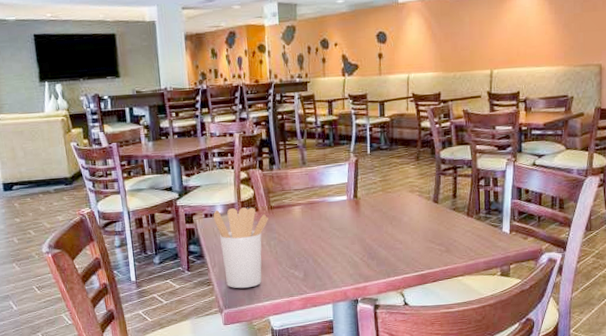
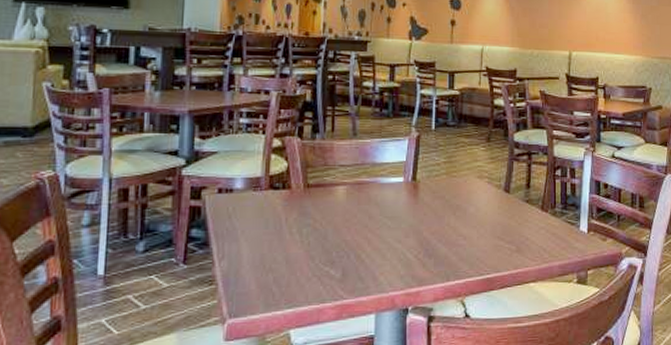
utensil holder: present [213,207,268,289] -> none [229,183,303,291]

